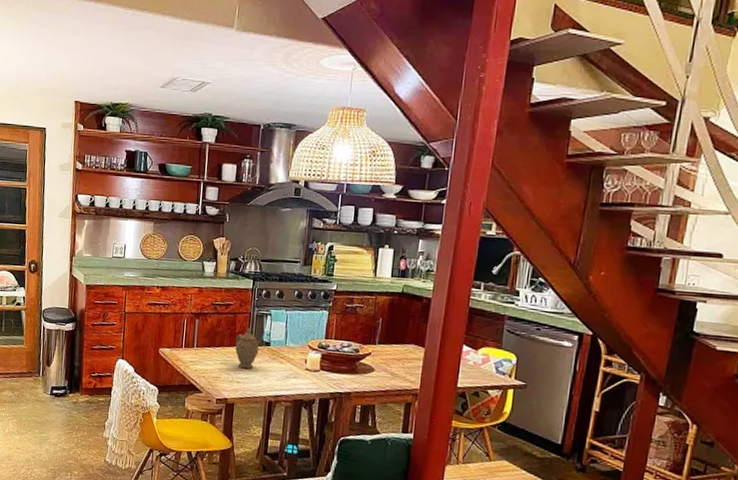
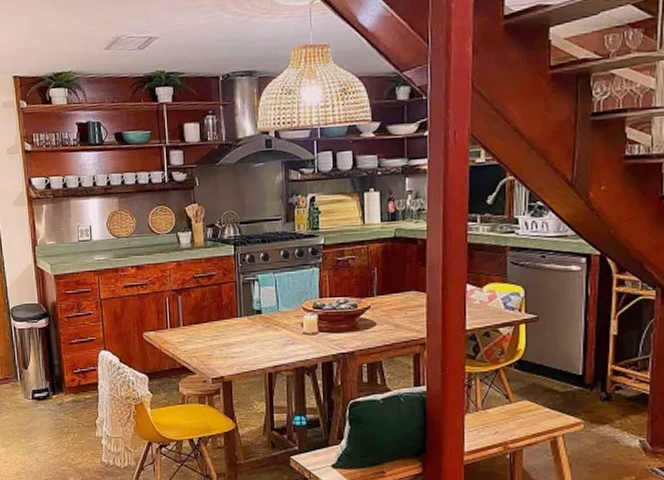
teapot: present [235,328,260,369] -> none [224,297,251,341]

